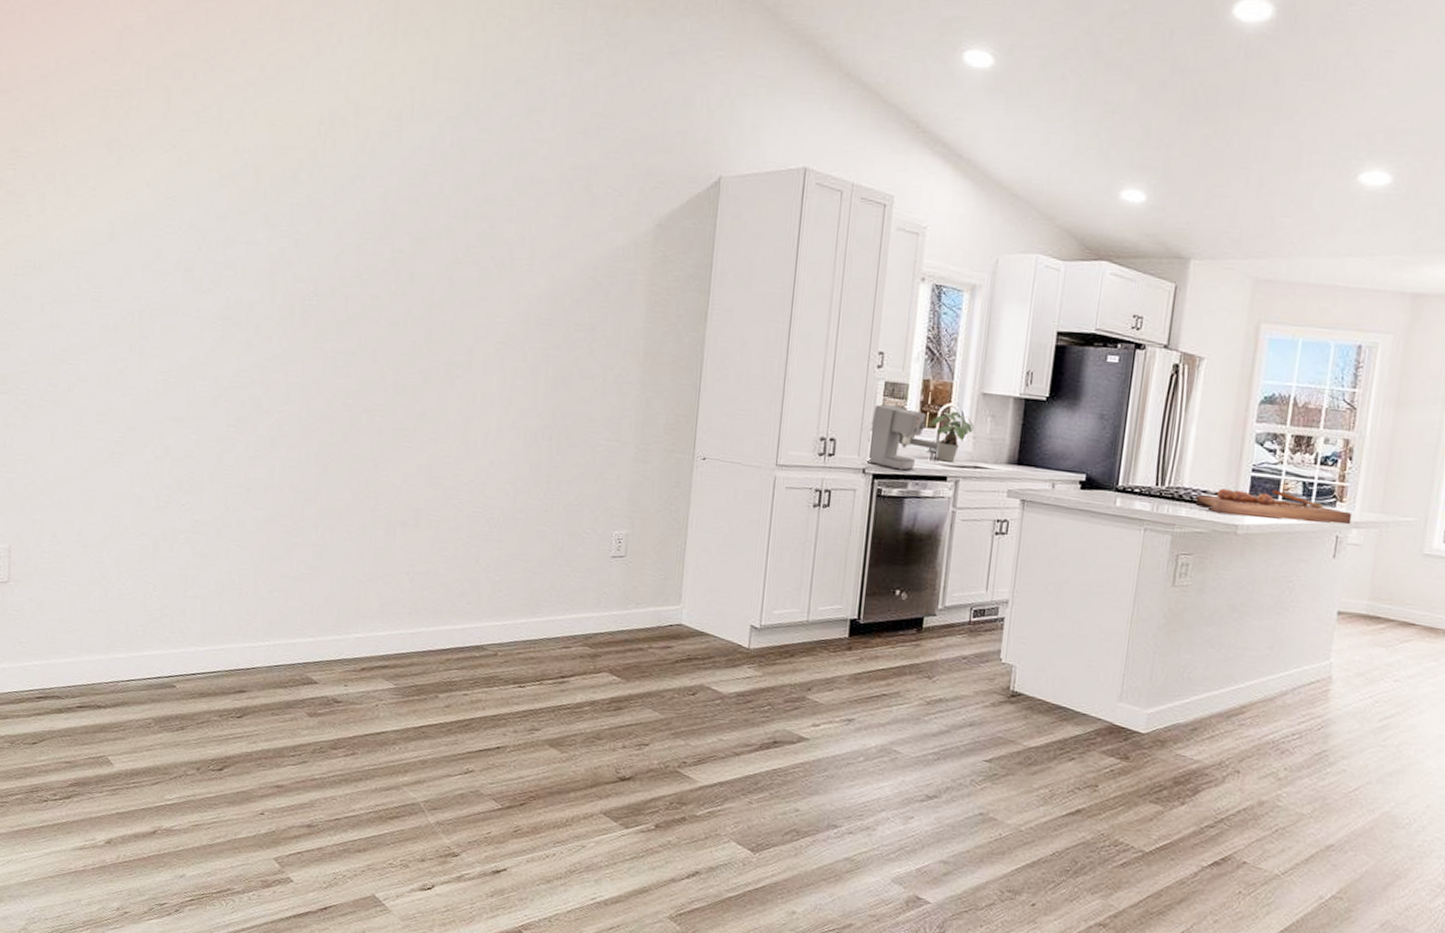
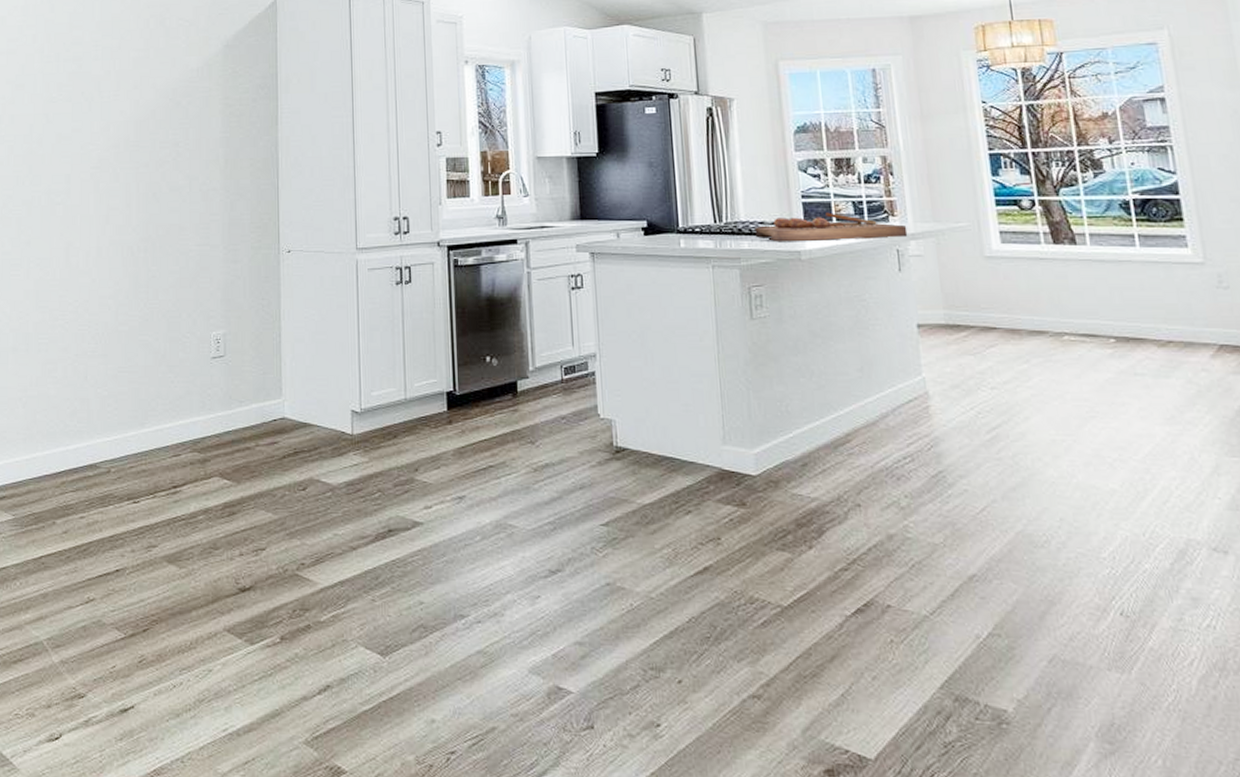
coffee maker: present [865,404,939,472] -> none [438,178,504,240]
potted plant: present [932,412,974,463] -> none [495,178,534,226]

